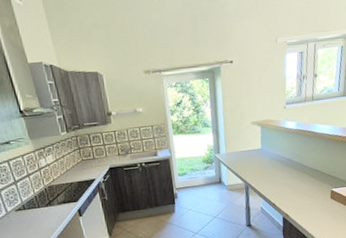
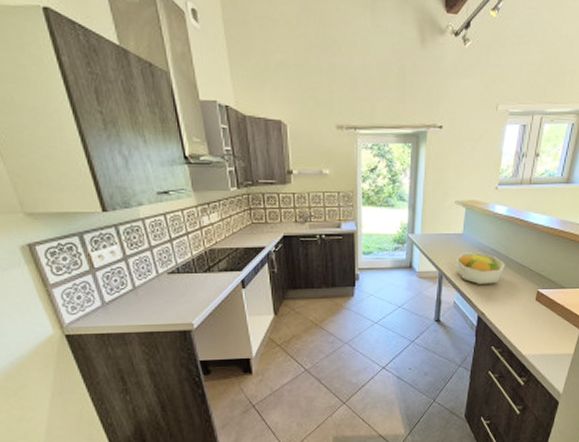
fruit bowl: none [258,163,301,191] -> present [456,253,505,285]

